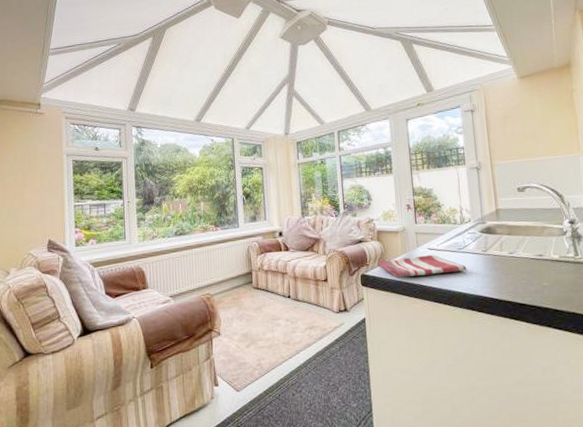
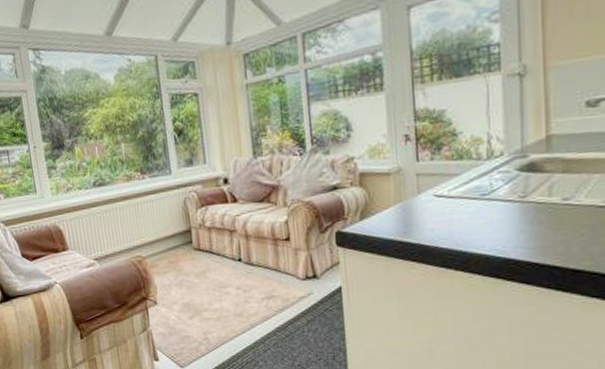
dish towel: present [378,255,467,278] -> none [360,203,493,236]

